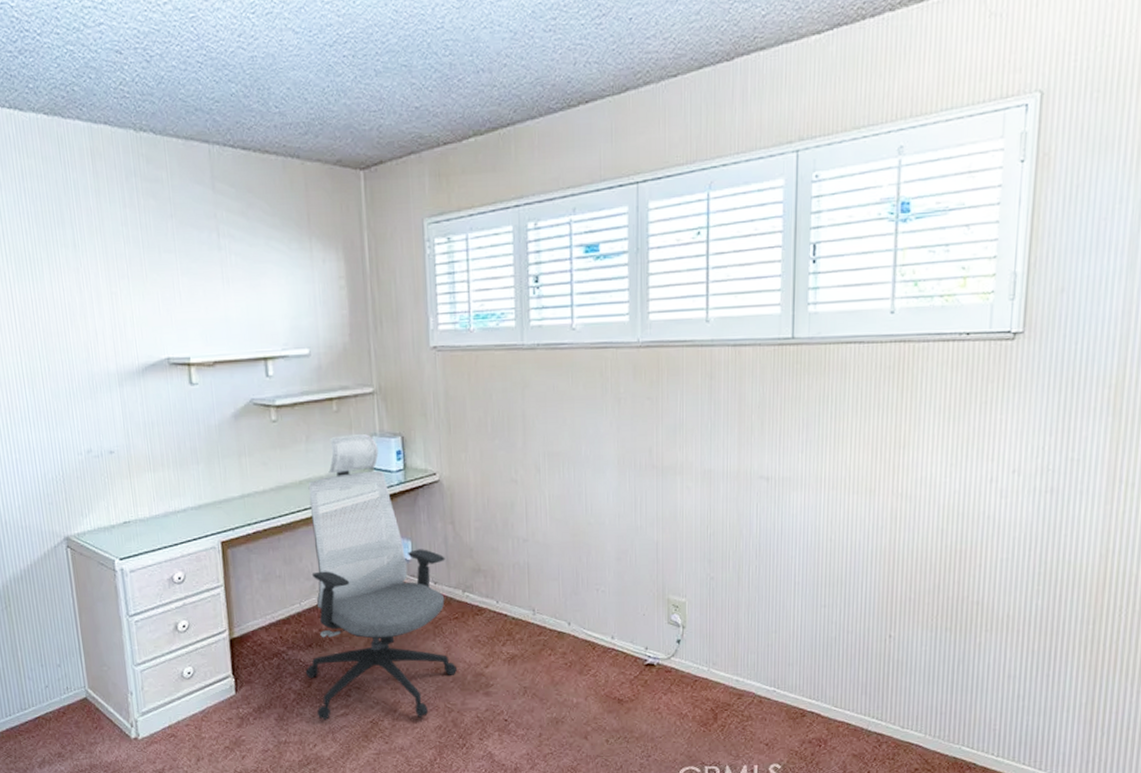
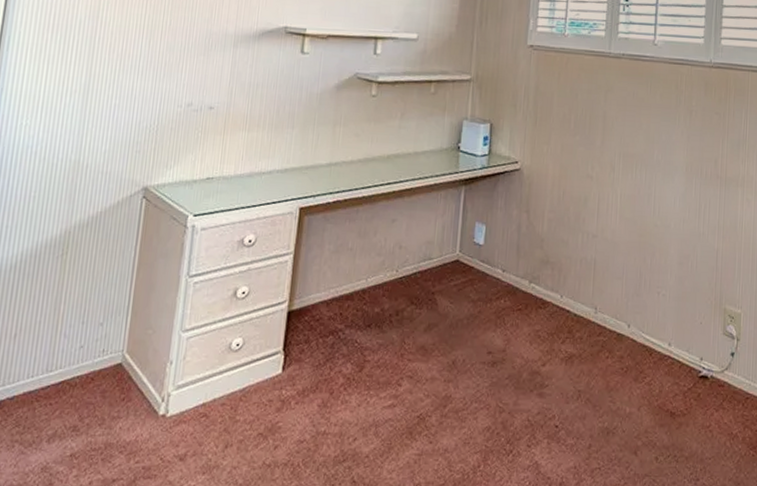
office chair: present [305,434,458,720] -> none [359,116,517,416]

